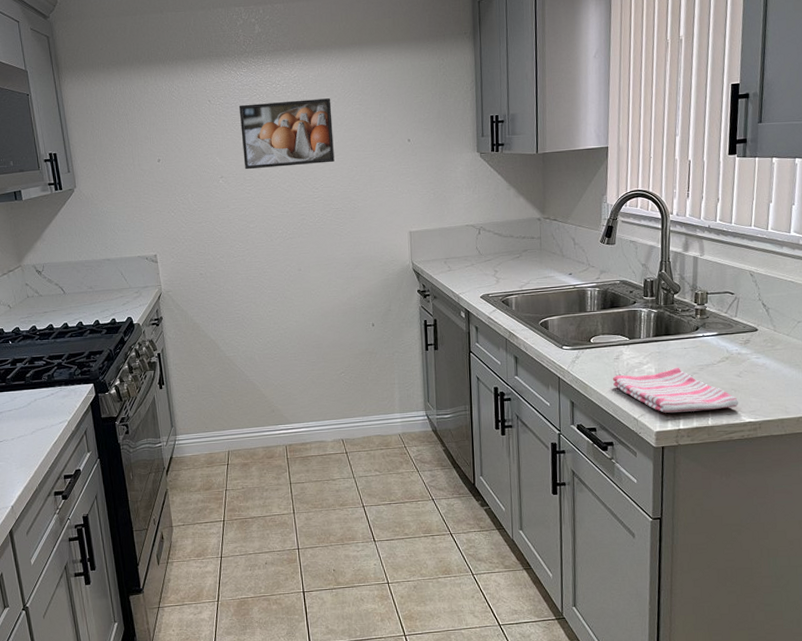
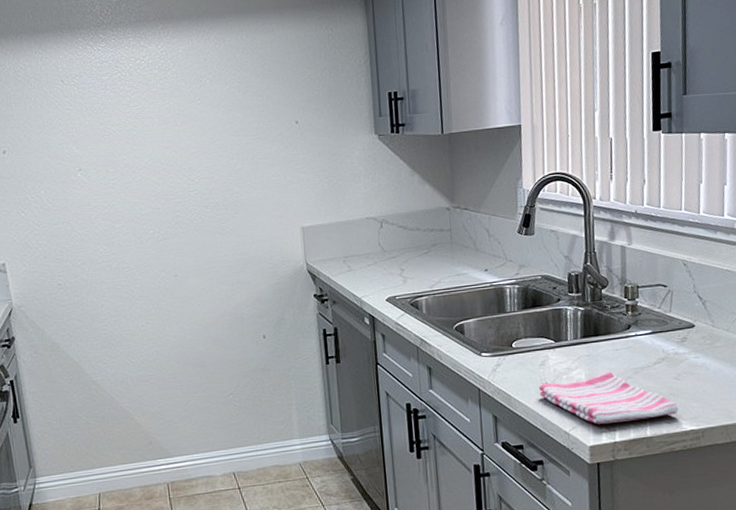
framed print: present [238,98,335,170] -> none [97,76,212,161]

